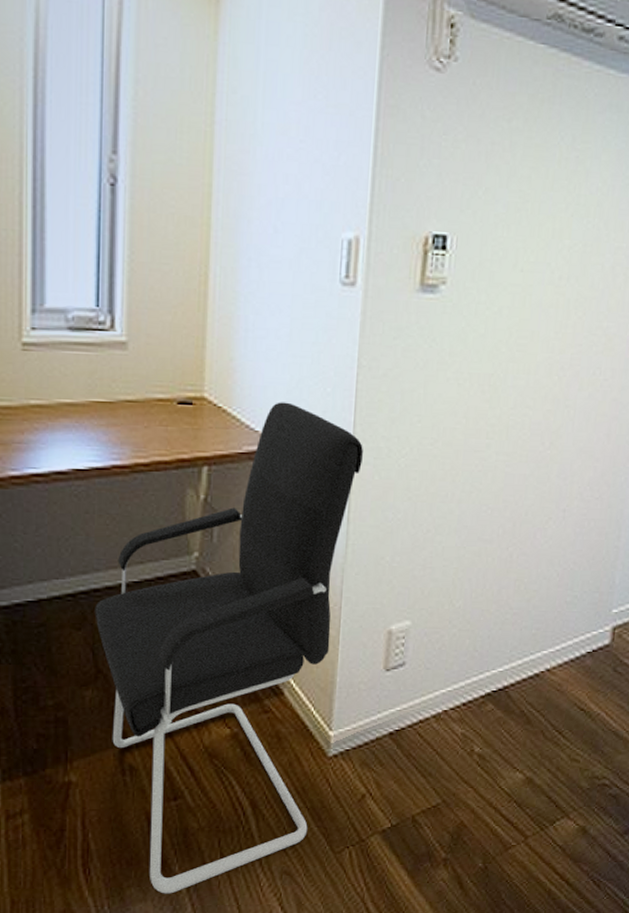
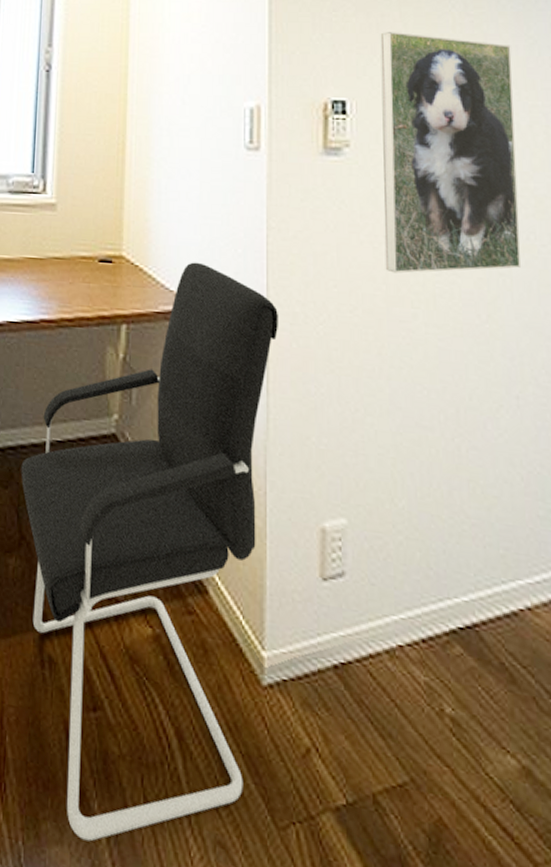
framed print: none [467,162,609,408] -> present [380,32,522,274]

